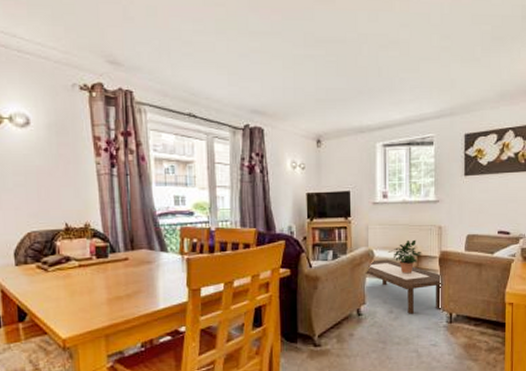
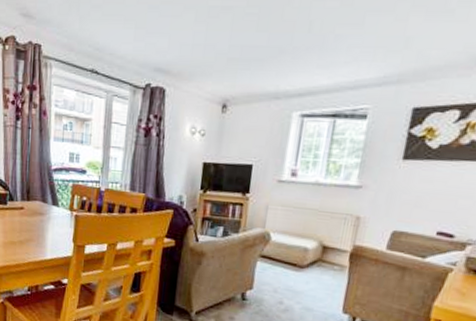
coffee table: present [365,259,443,314] -> none [256,244,351,311]
potted plant: present [387,239,423,274] -> none [287,227,331,265]

